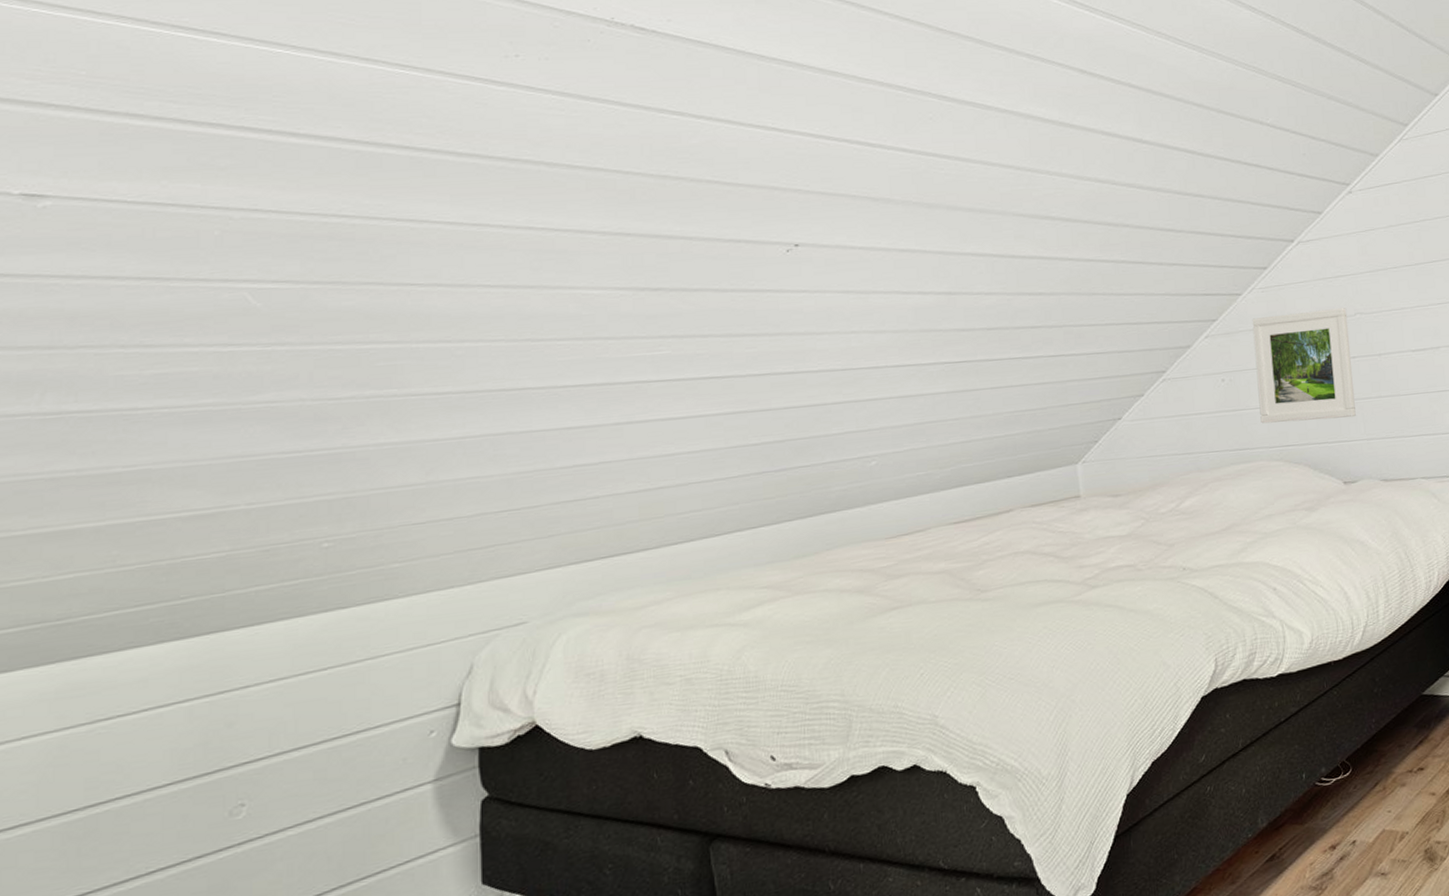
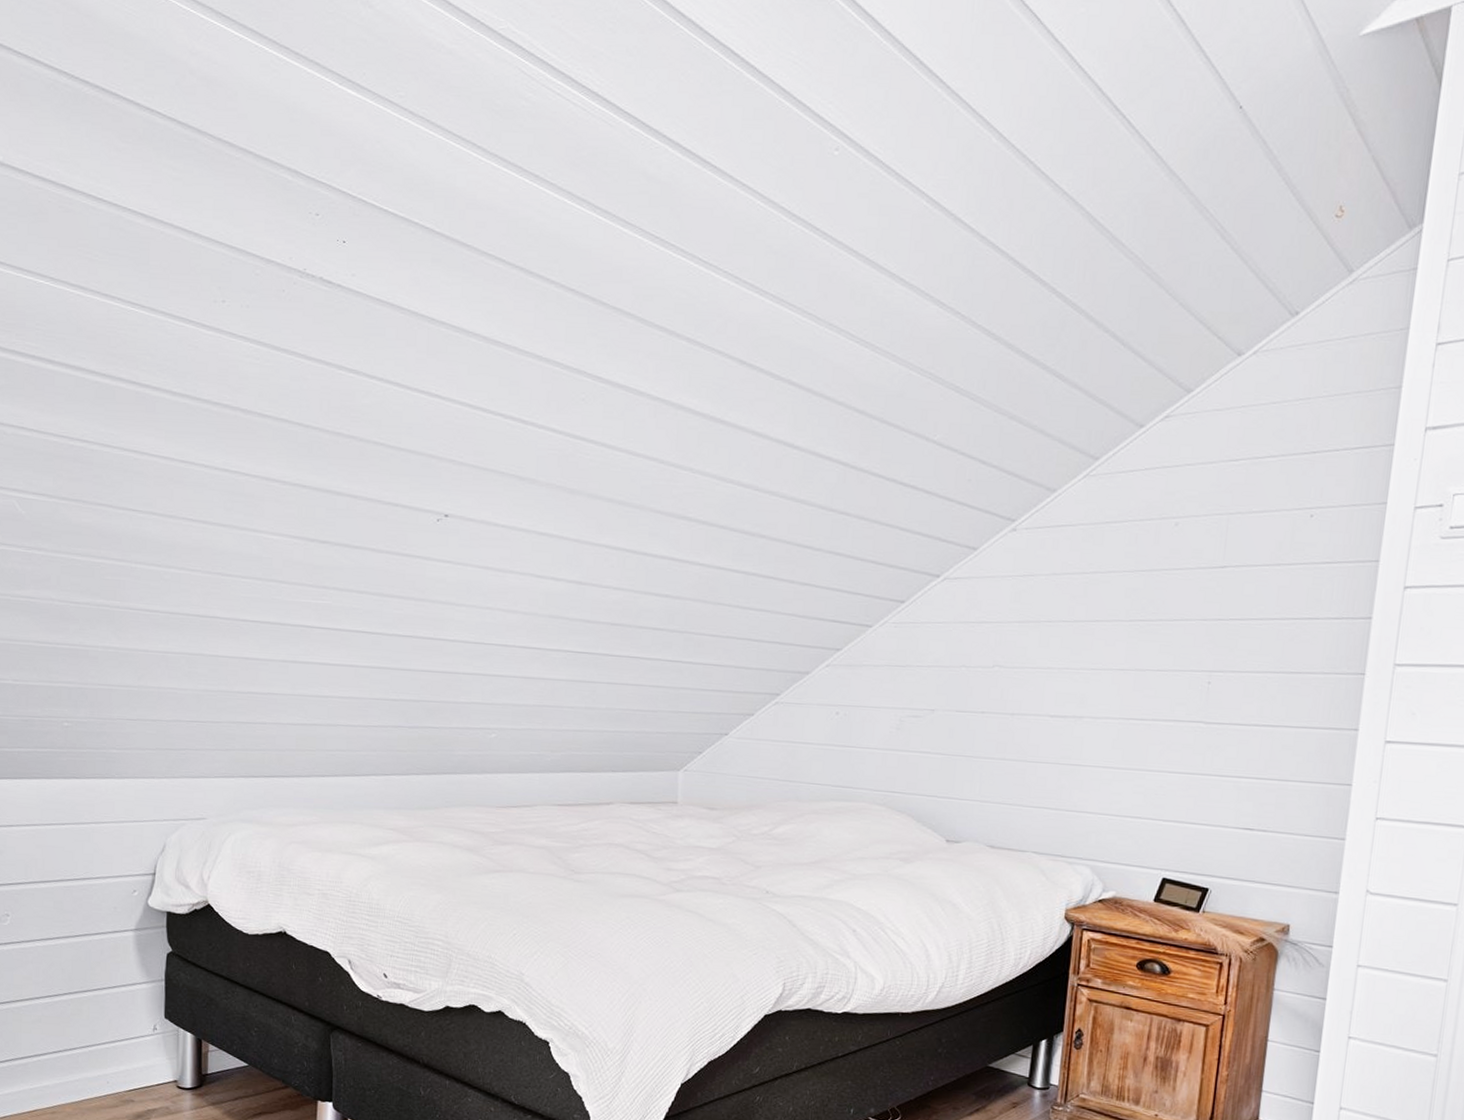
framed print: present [1252,308,1356,424] -> none [869,654,985,776]

